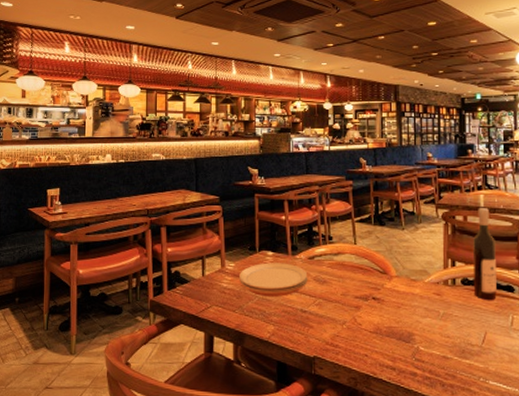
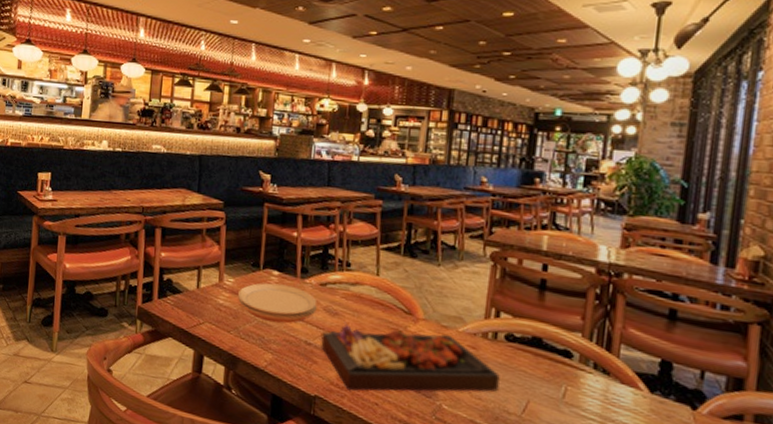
food platter: none [315,287,463,346] -> present [321,321,501,392]
bottle: present [472,208,497,300] -> none [518,251,556,365]

